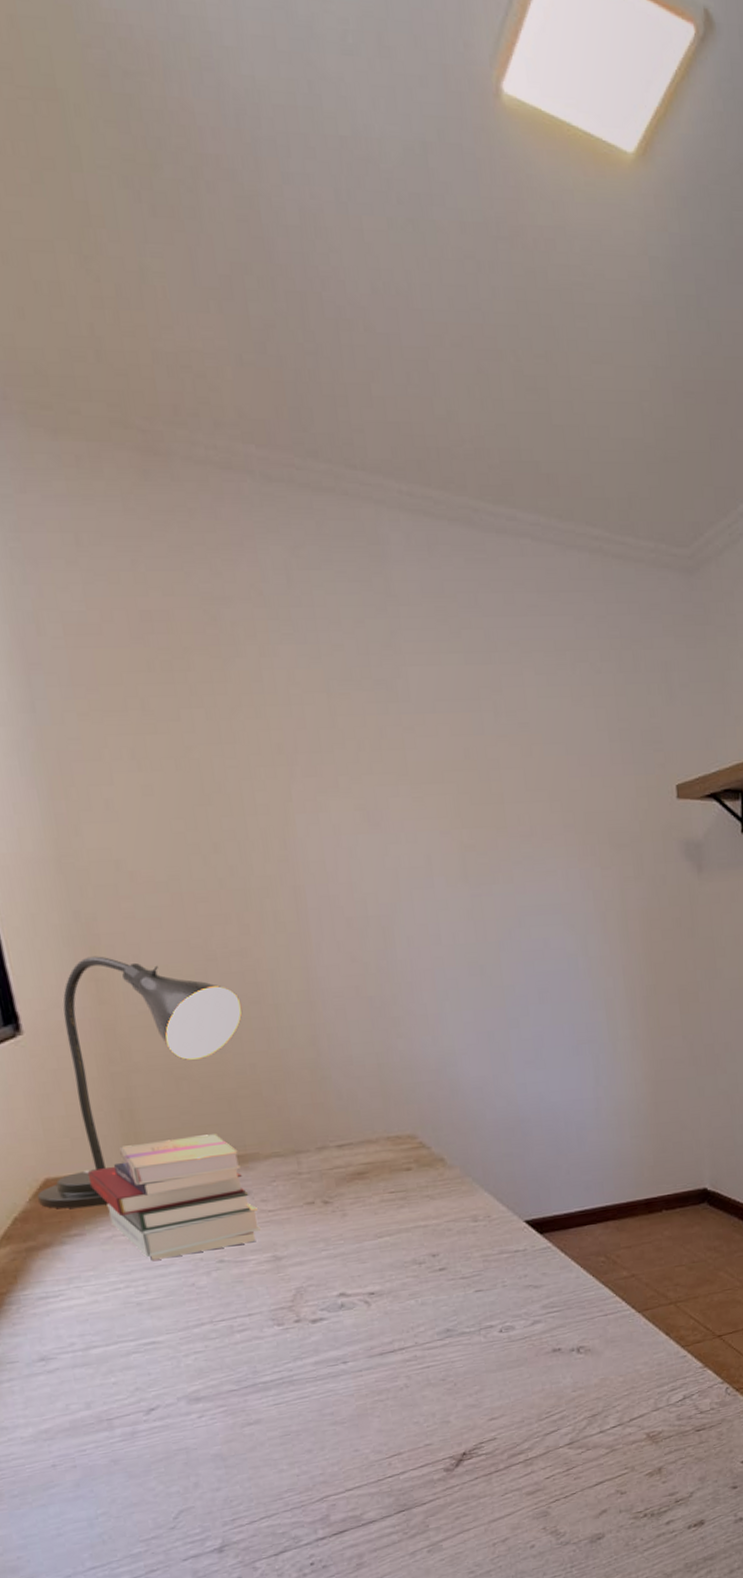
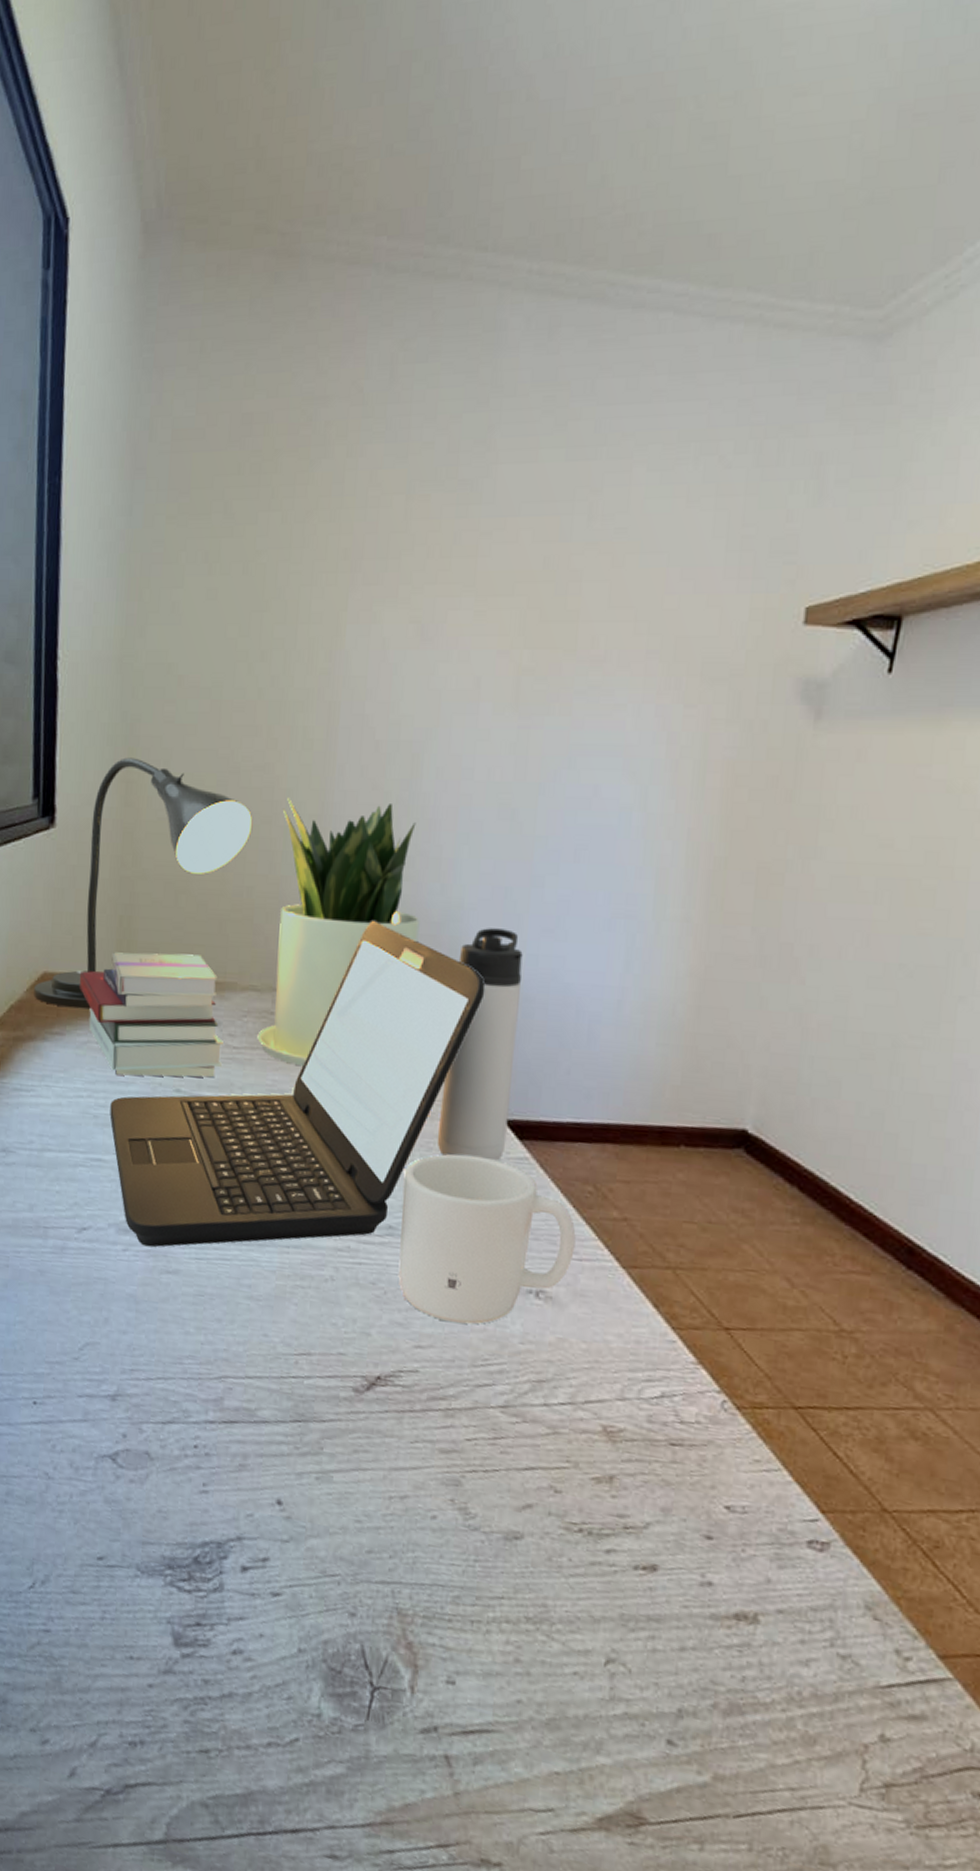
laptop: none [152,1076,489,1408] -> present [109,919,486,1247]
planter: none [270,973,422,1215] -> present [257,797,420,1067]
mug: none [450,1254,600,1393] -> present [398,1154,576,1325]
thermos bottle: none [460,1066,531,1261] -> present [437,928,523,1161]

